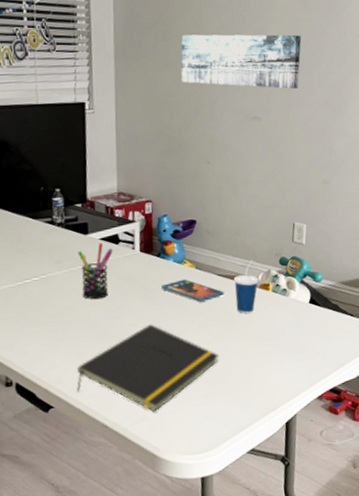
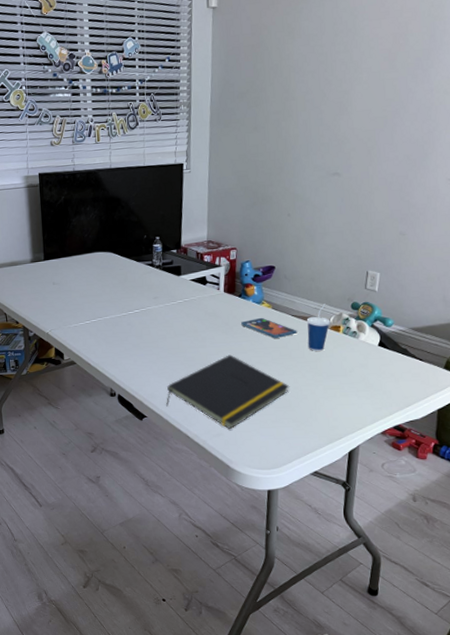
pen holder: present [77,242,113,300] -> none [171,283,201,331]
wall art: present [181,34,302,89] -> none [267,94,386,146]

